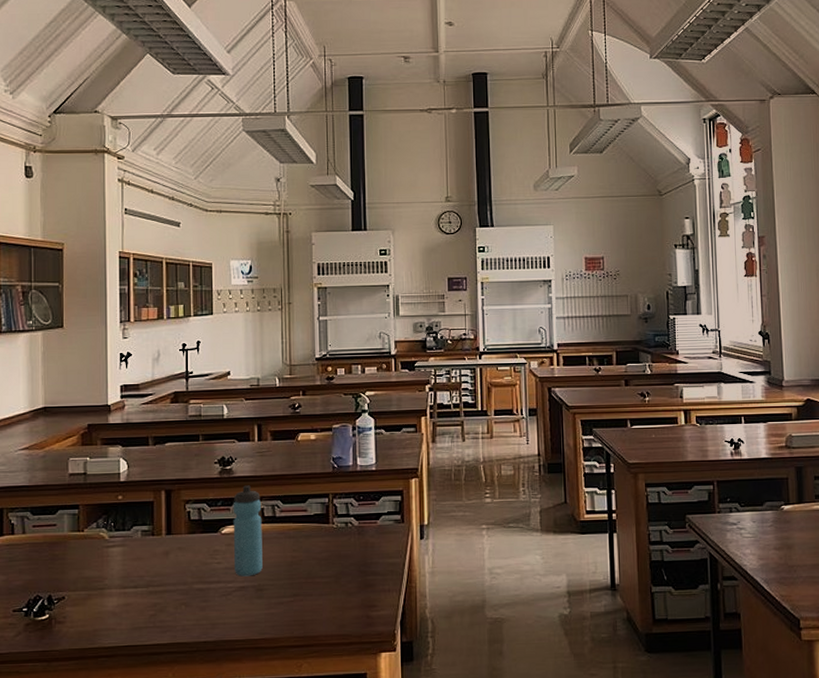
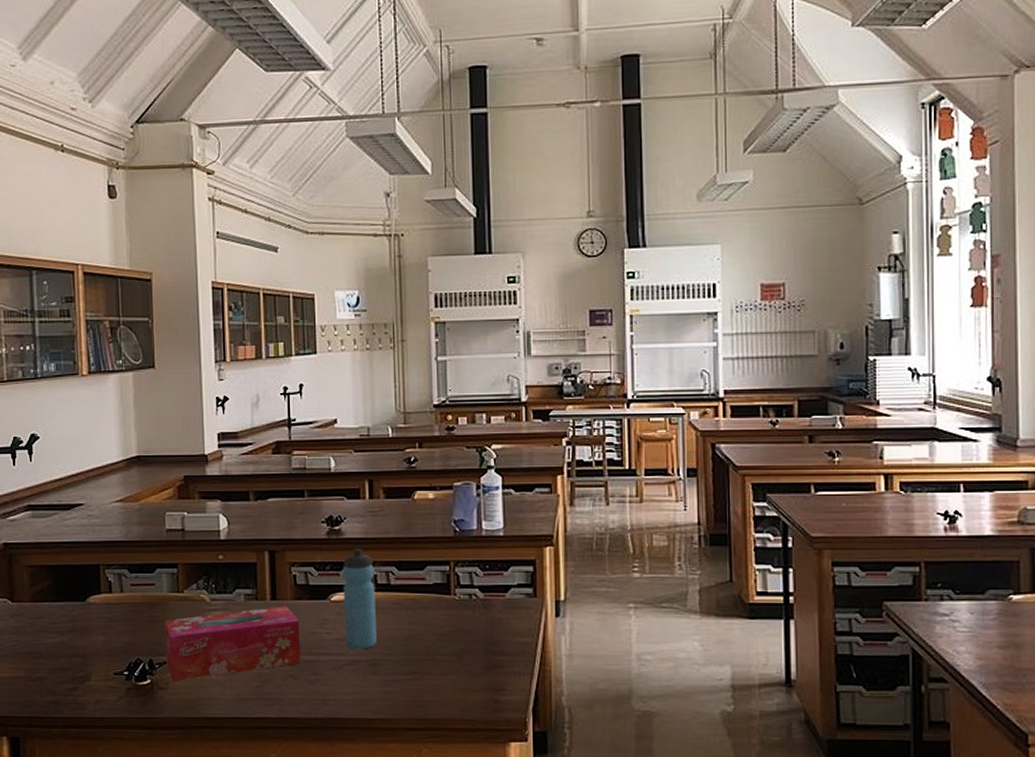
tissue box: none [64,539,193,615] -> present [164,605,301,682]

